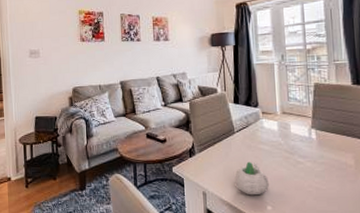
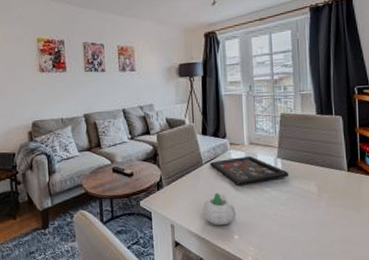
decorative tray: none [242,125,325,155] -> present [210,155,289,185]

